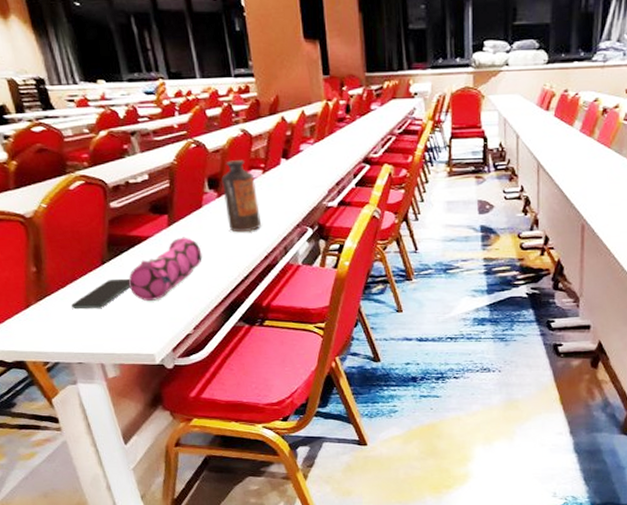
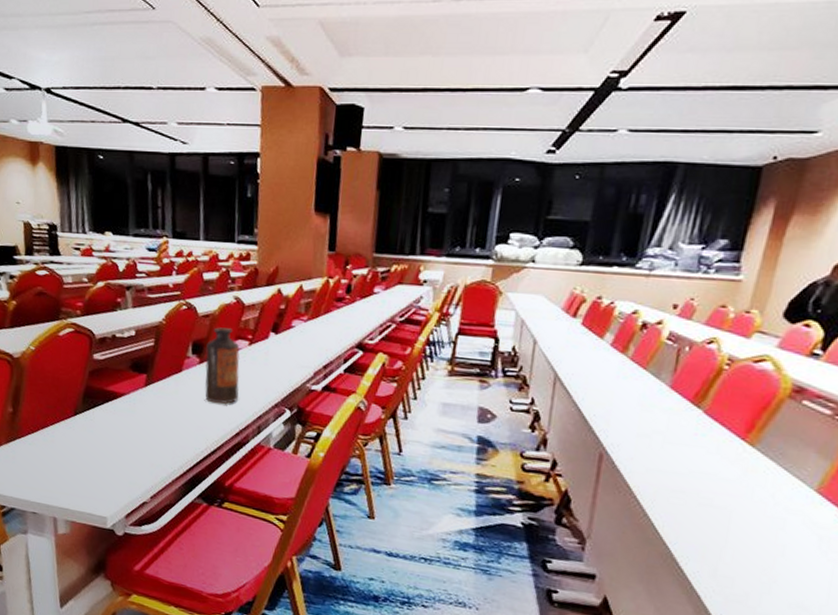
smartphone: present [71,278,131,308] -> none [38,431,98,460]
pencil case: present [129,237,202,301] -> none [96,399,173,461]

